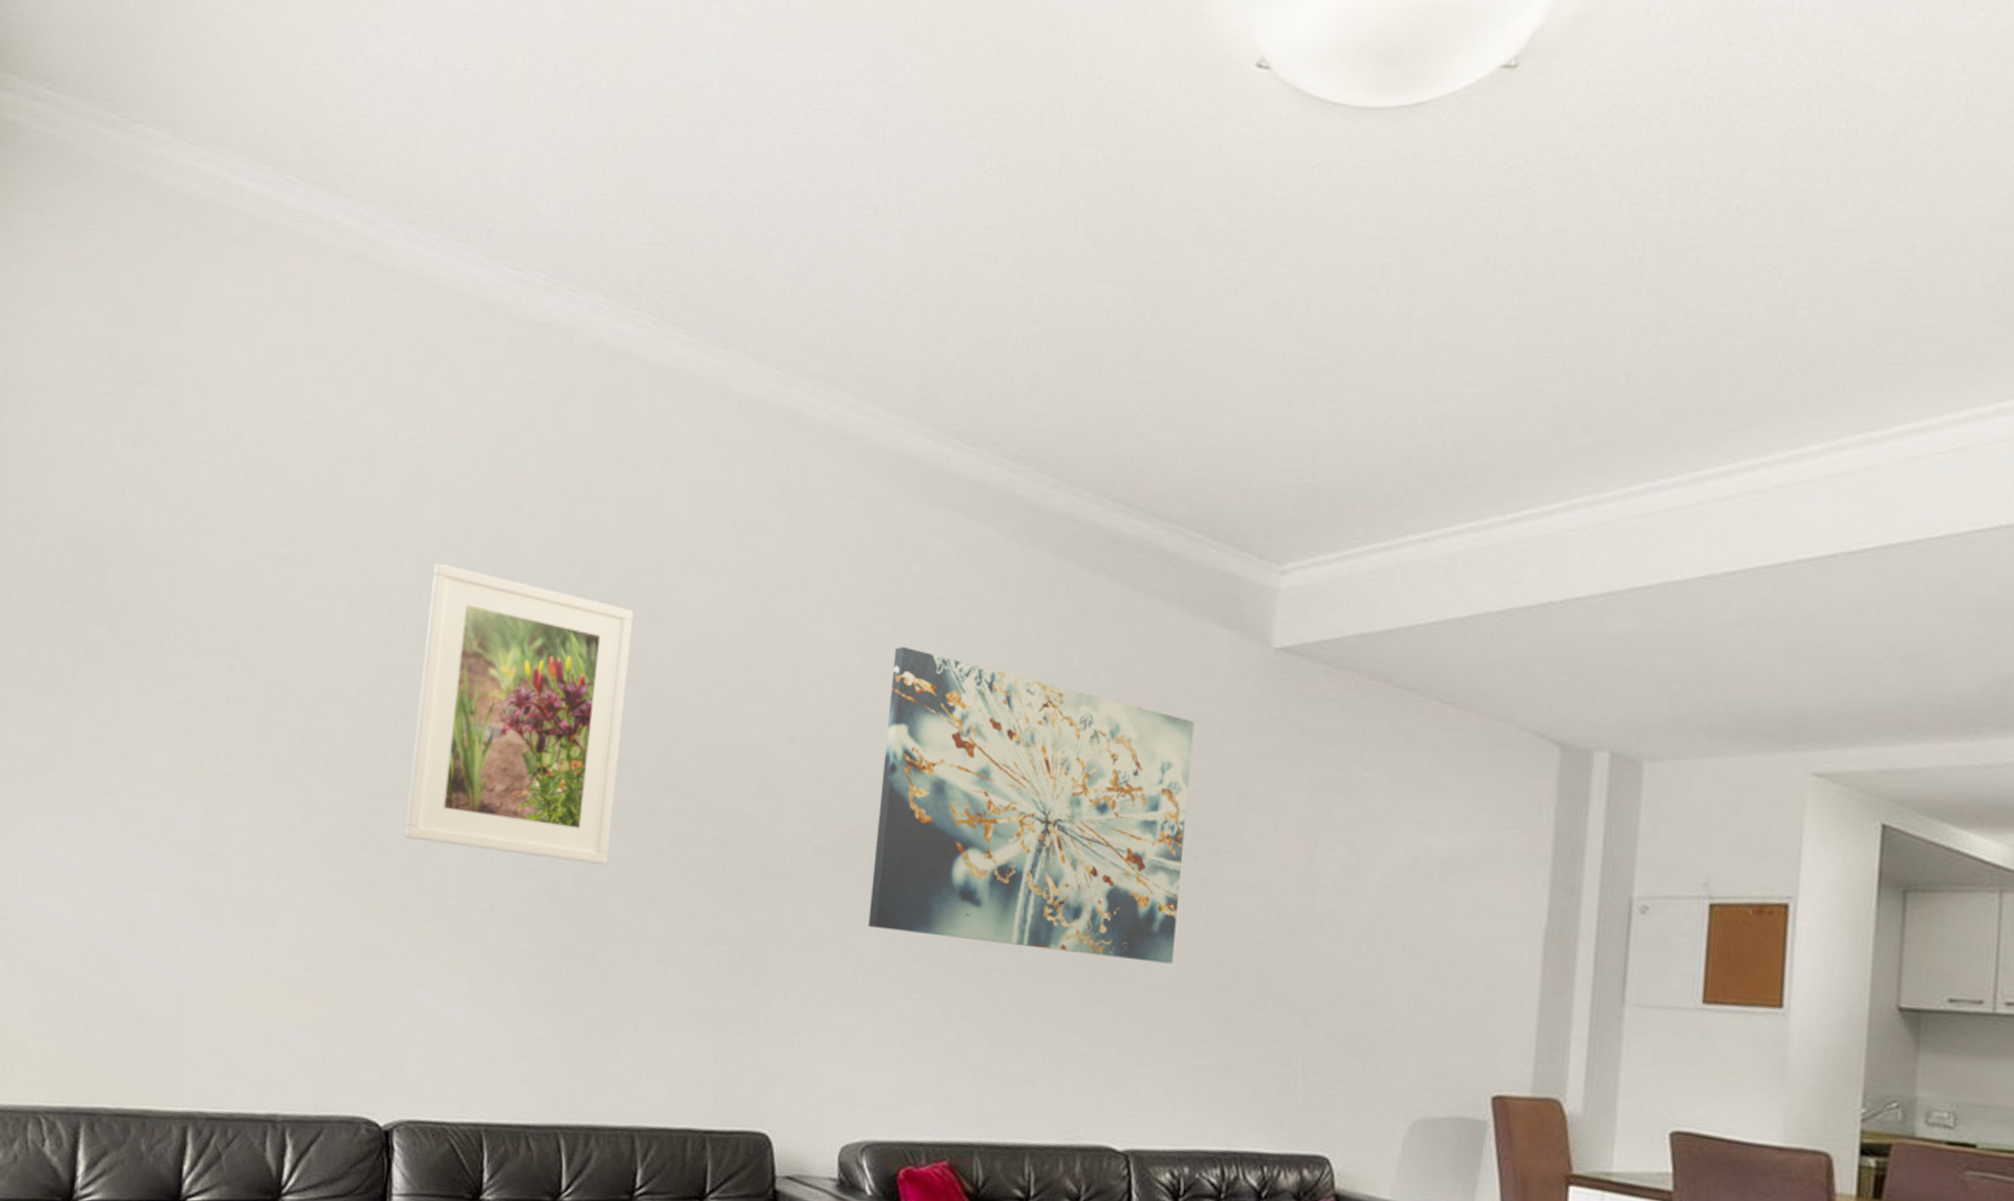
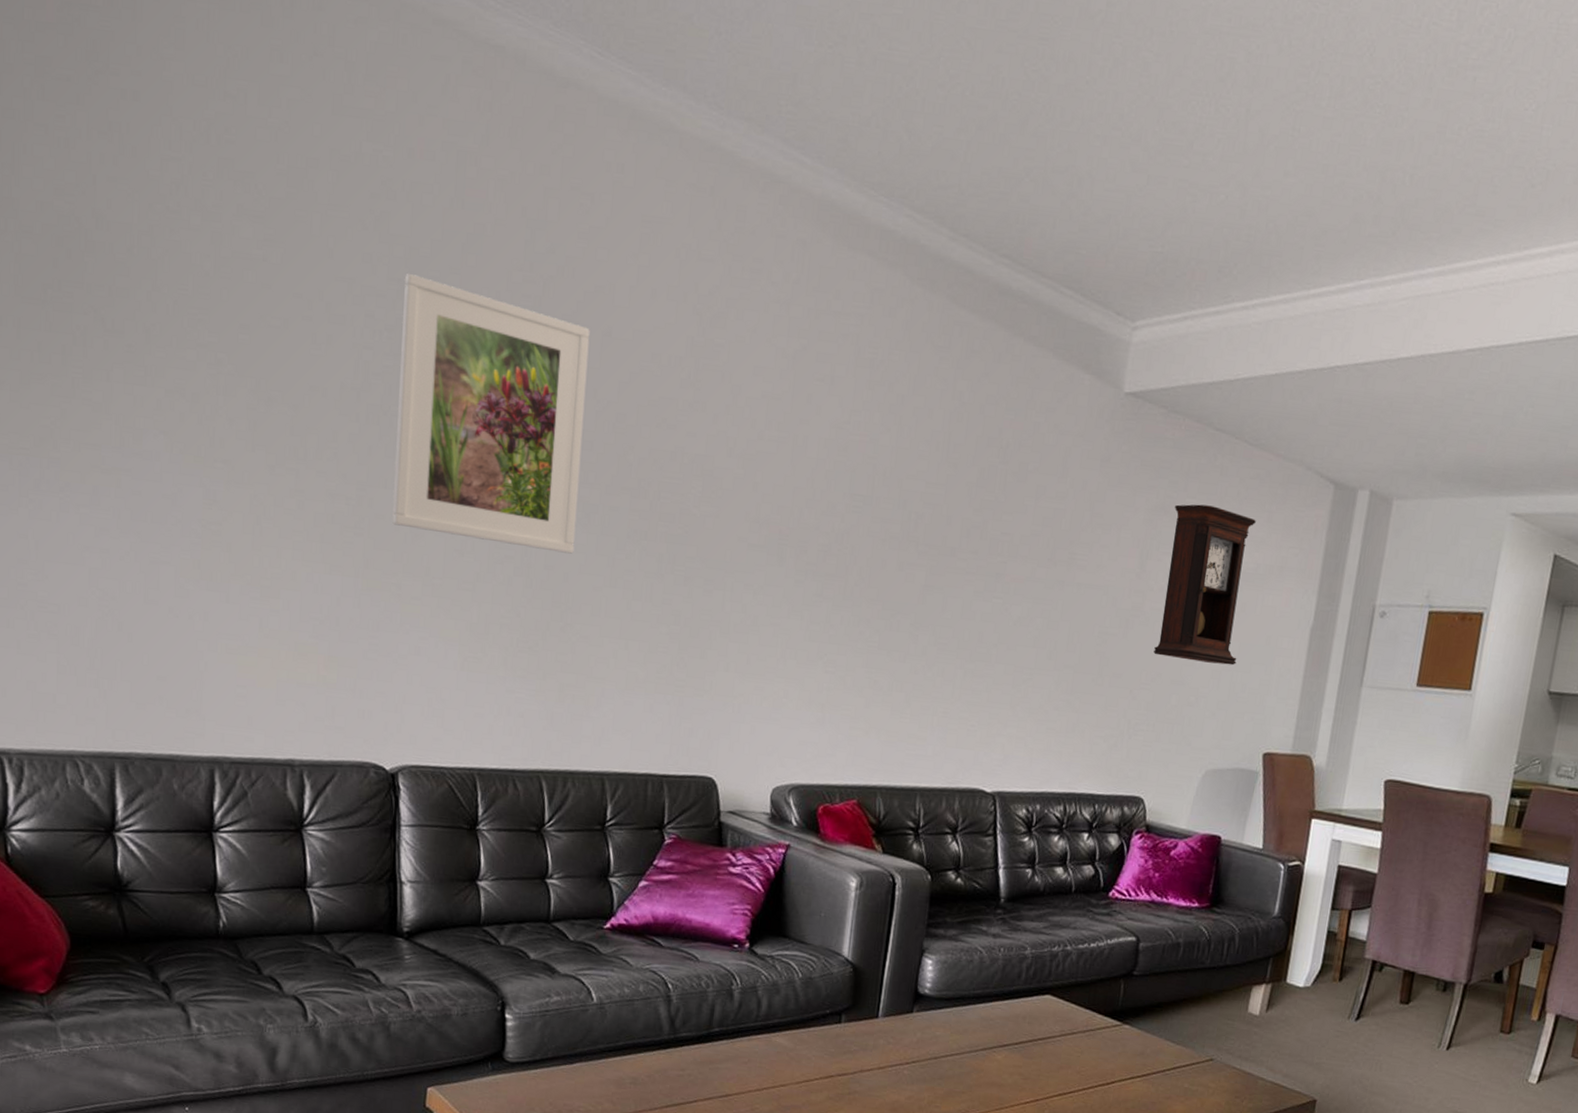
wall art: present [867,646,1195,964] -> none [794,374,1060,648]
pendulum clock: none [1331,778,1458,981] -> present [1154,504,1256,666]

